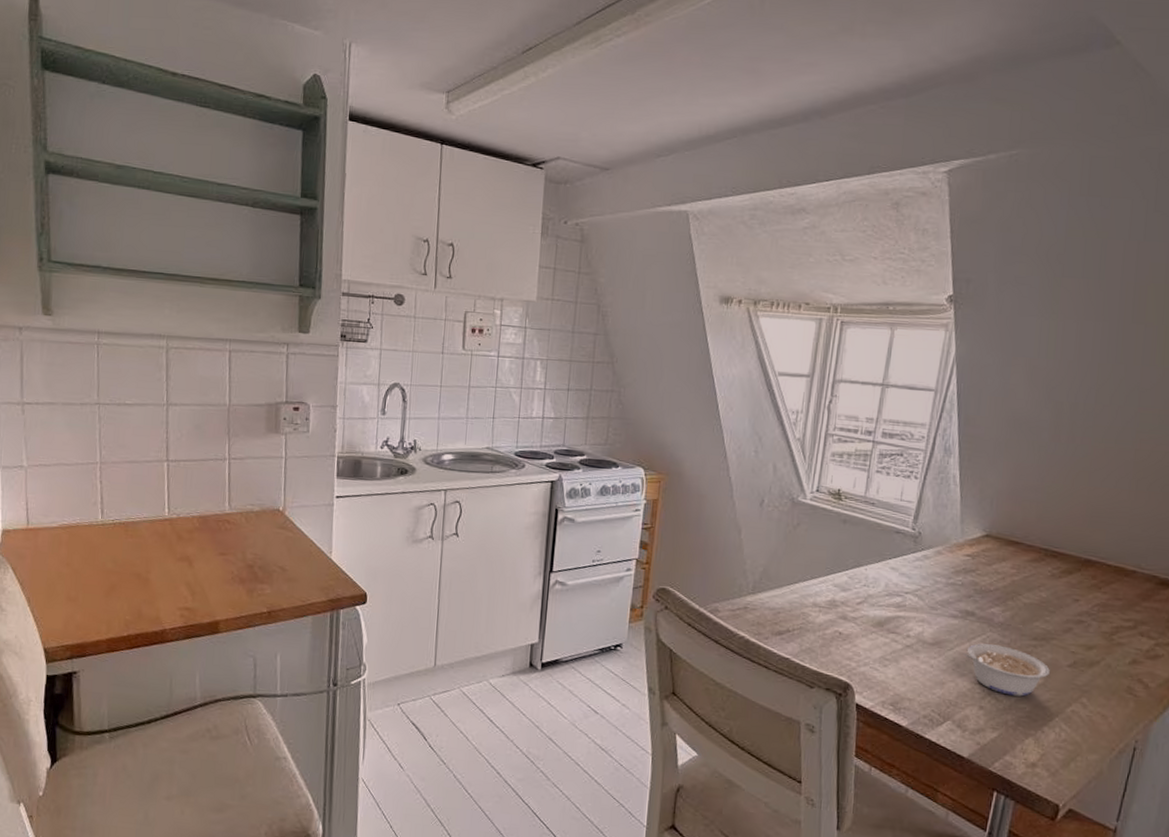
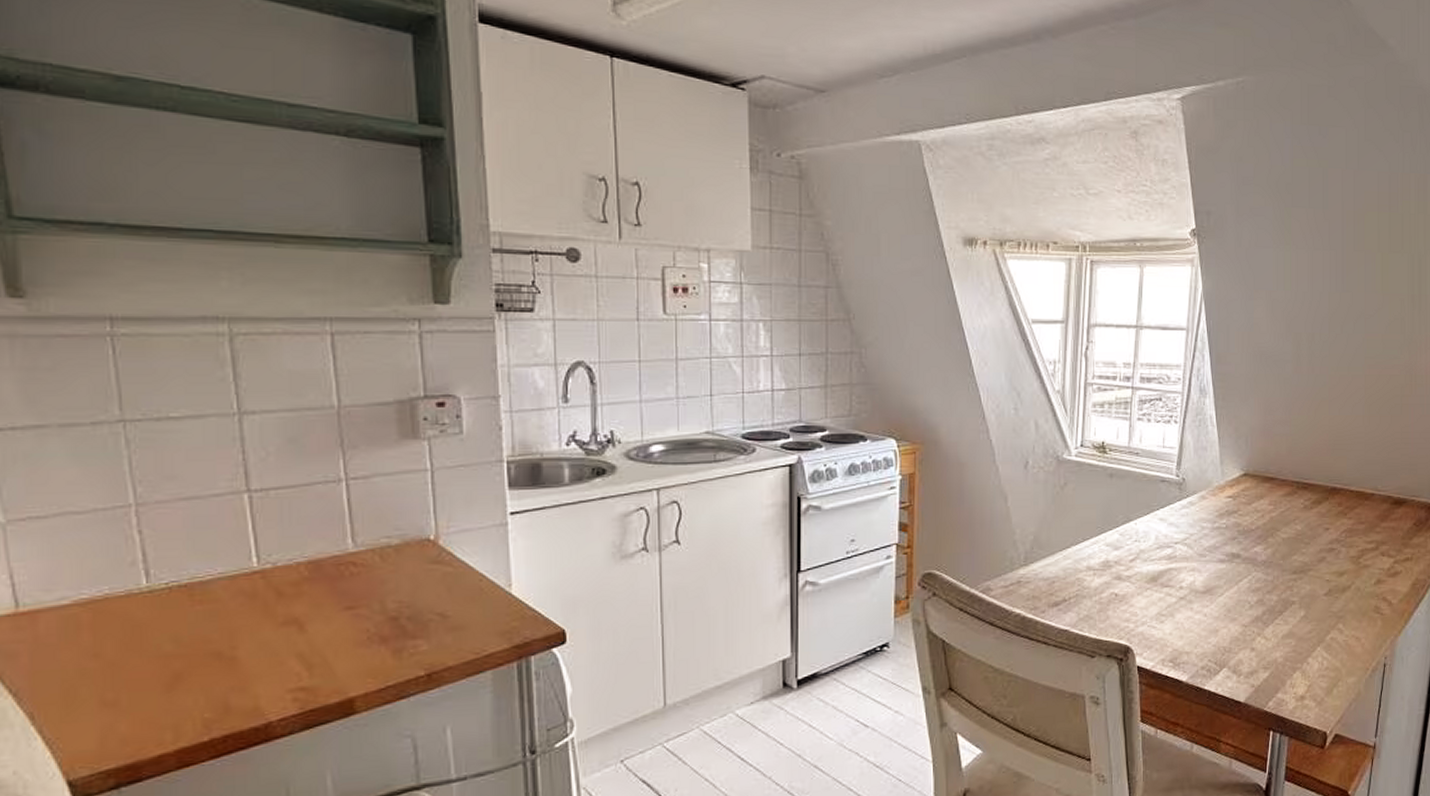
legume: present [962,643,1050,697] -> none [1232,584,1309,633]

